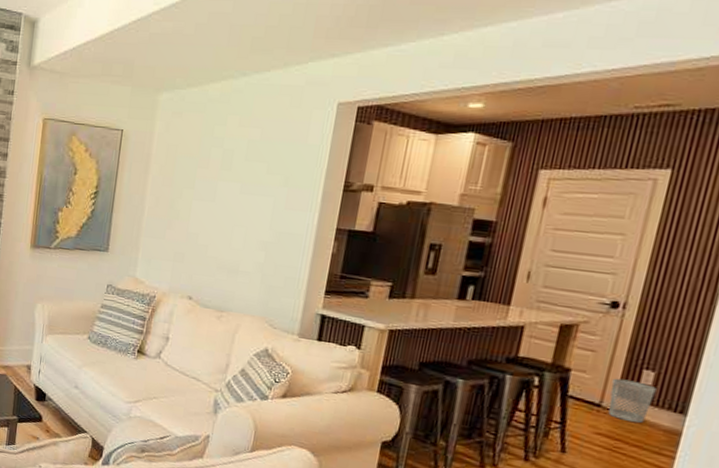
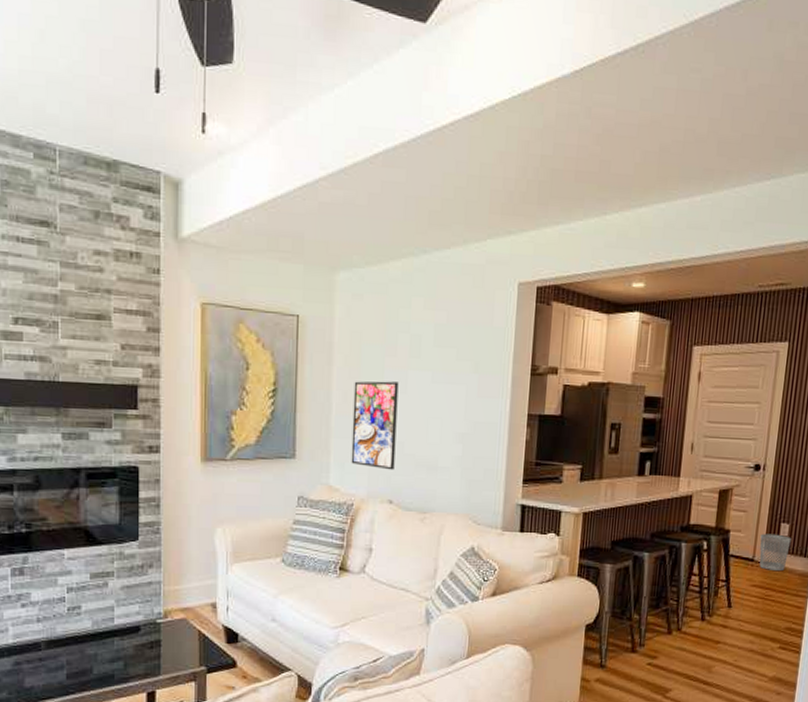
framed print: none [157,188,208,270] -> present [351,381,399,470]

